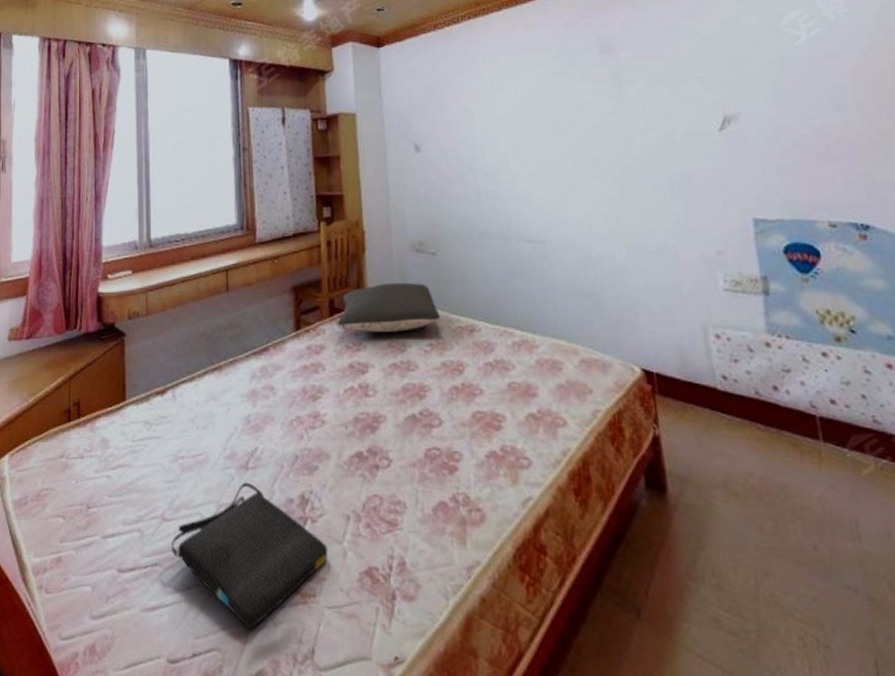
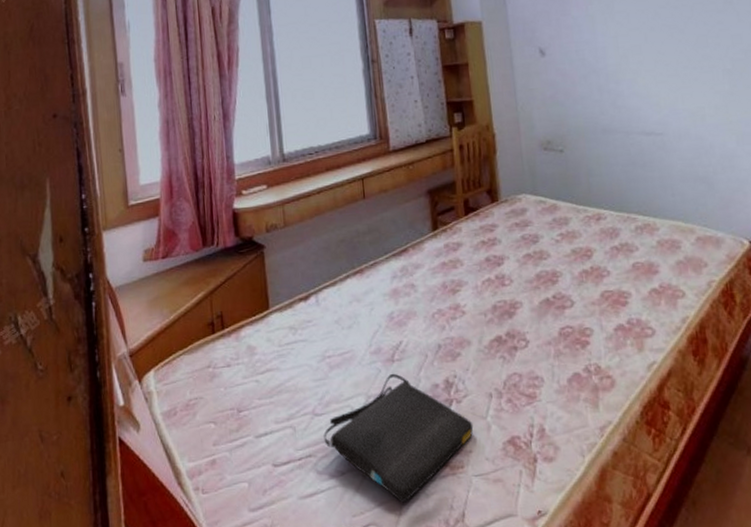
pillow: present [337,282,440,332] -> none [472,179,569,227]

